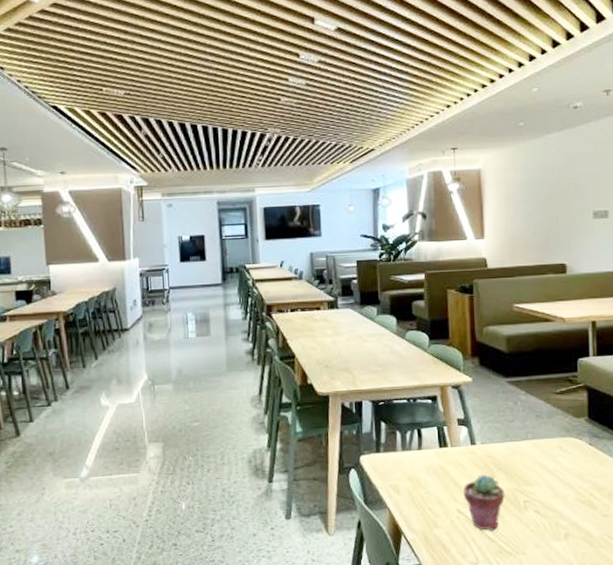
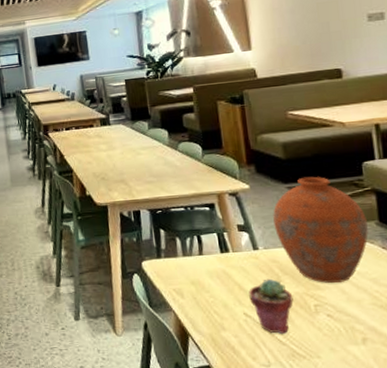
vase: none [492,371,578,479] -> present [273,176,368,283]

